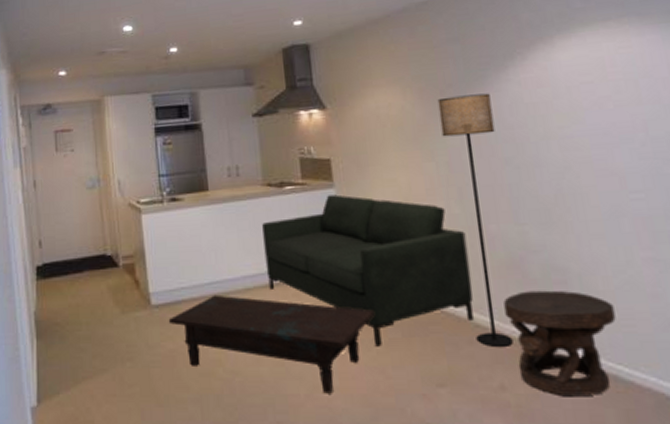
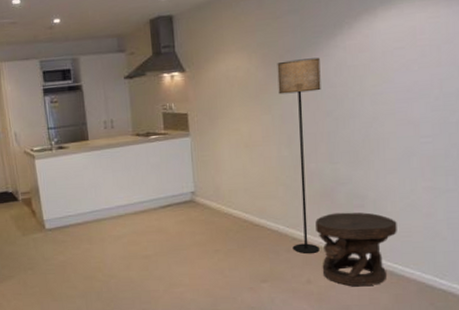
coffee table: present [168,294,374,394] -> none [59,220,217,289]
sofa: present [262,194,474,347] -> none [132,142,293,255]

